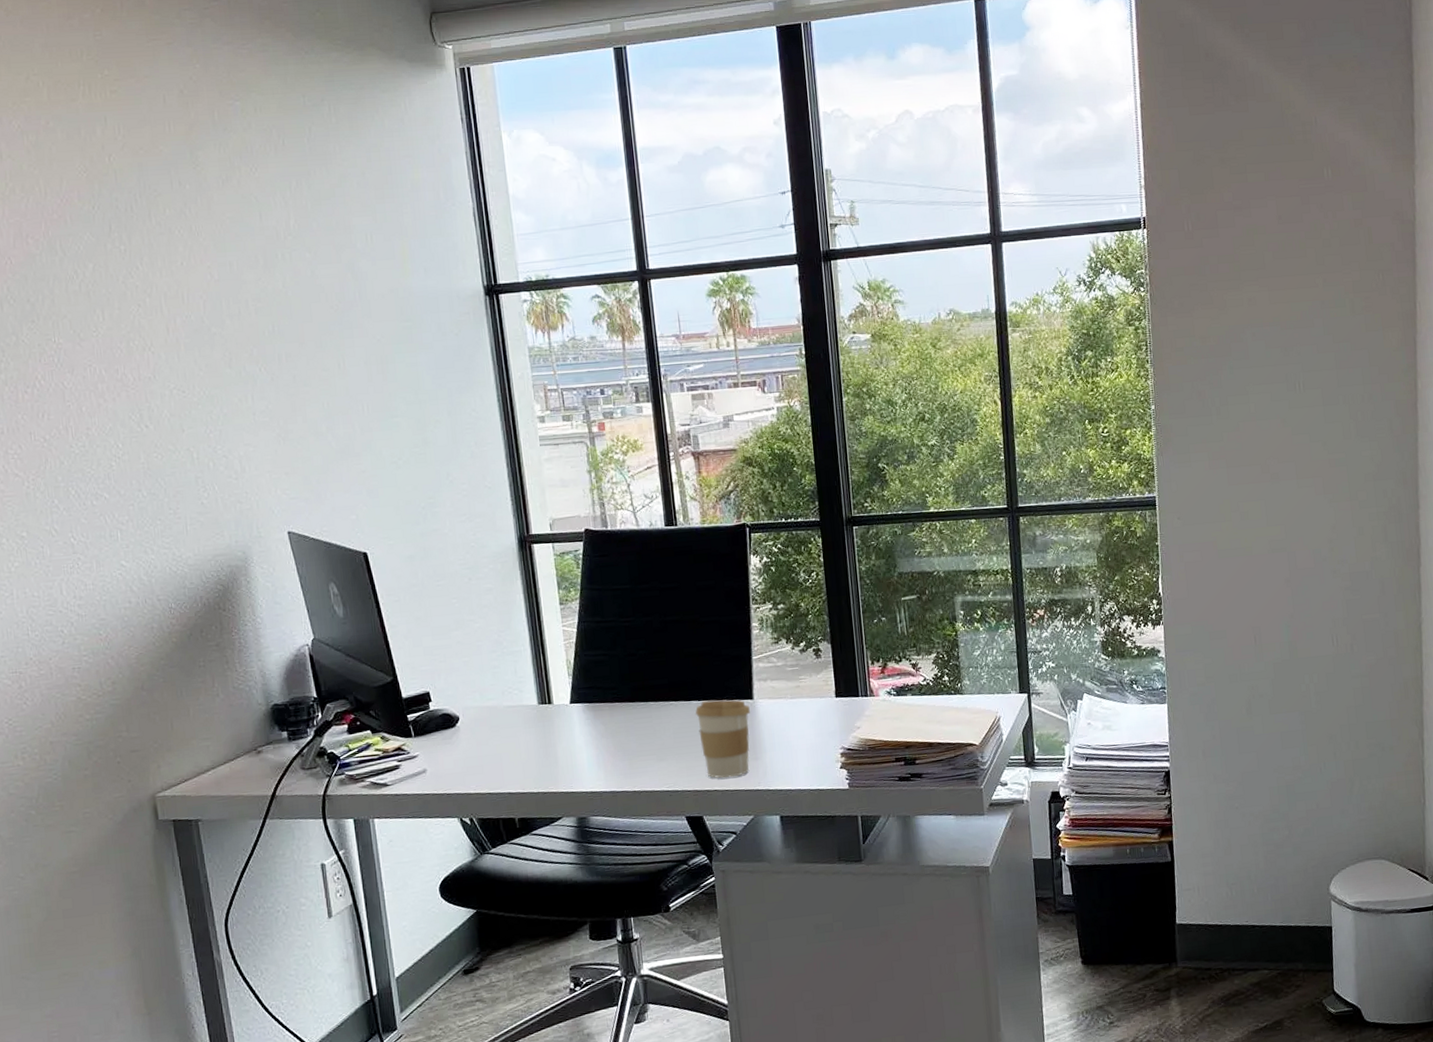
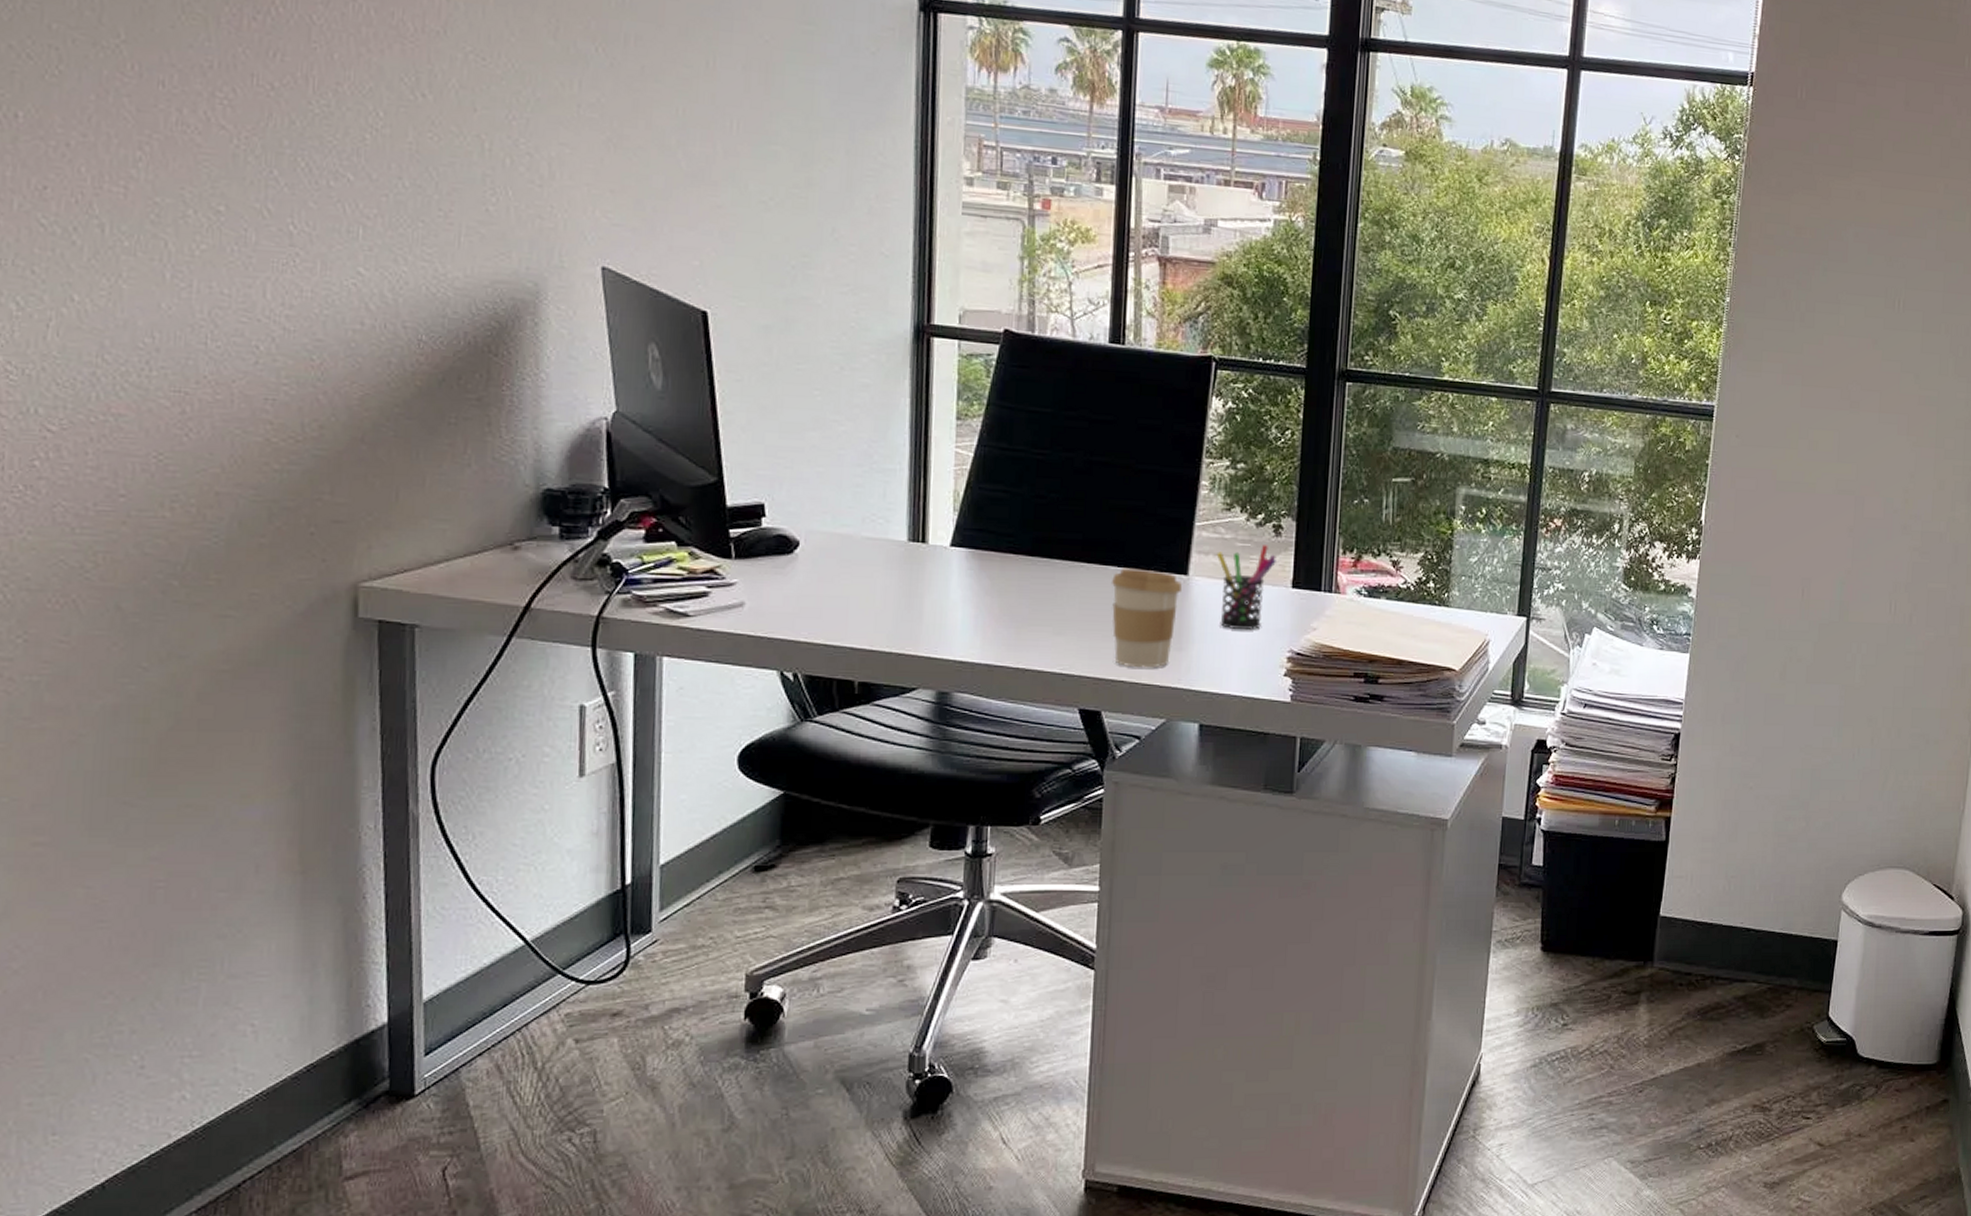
pen holder: none [772,666,820,737] -> present [1216,545,1276,629]

